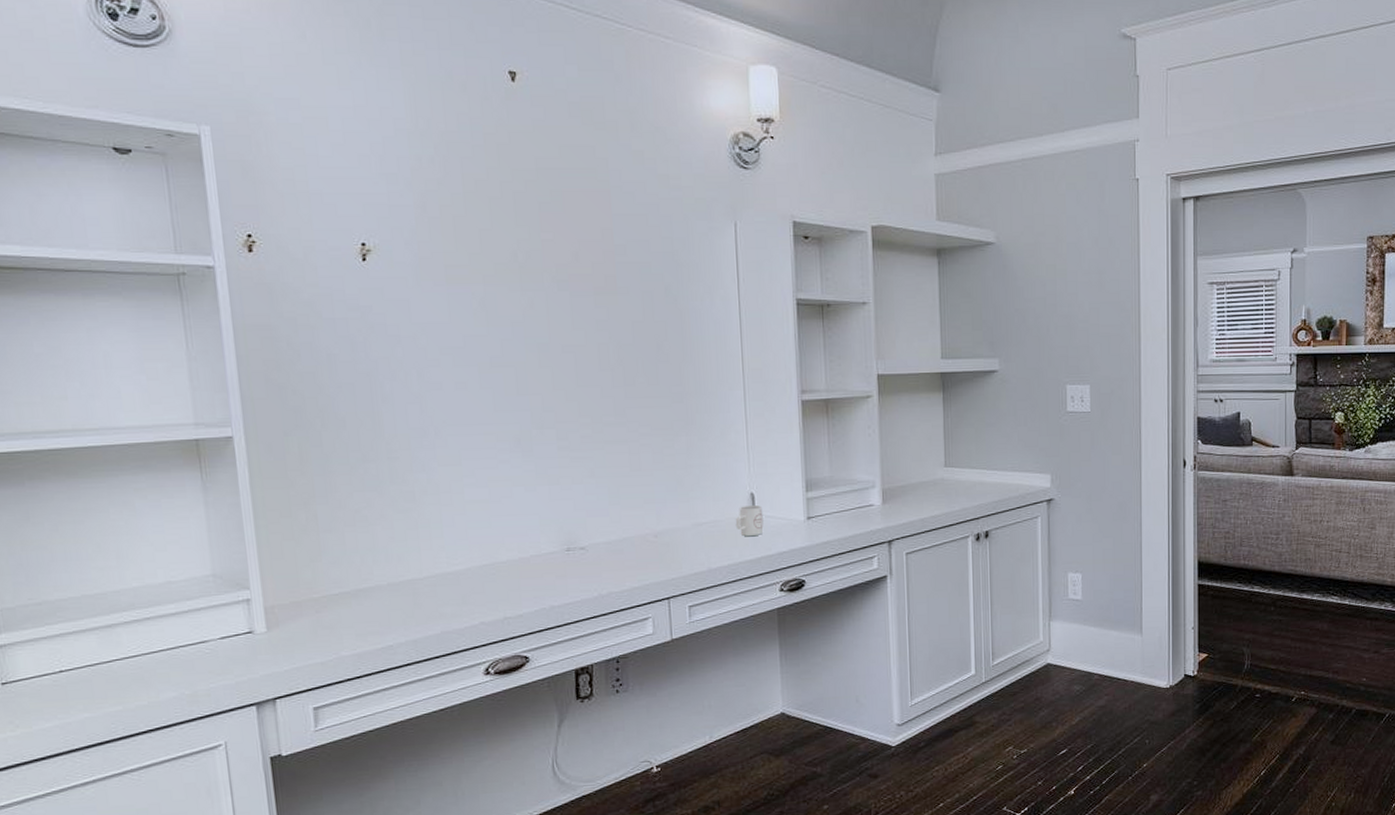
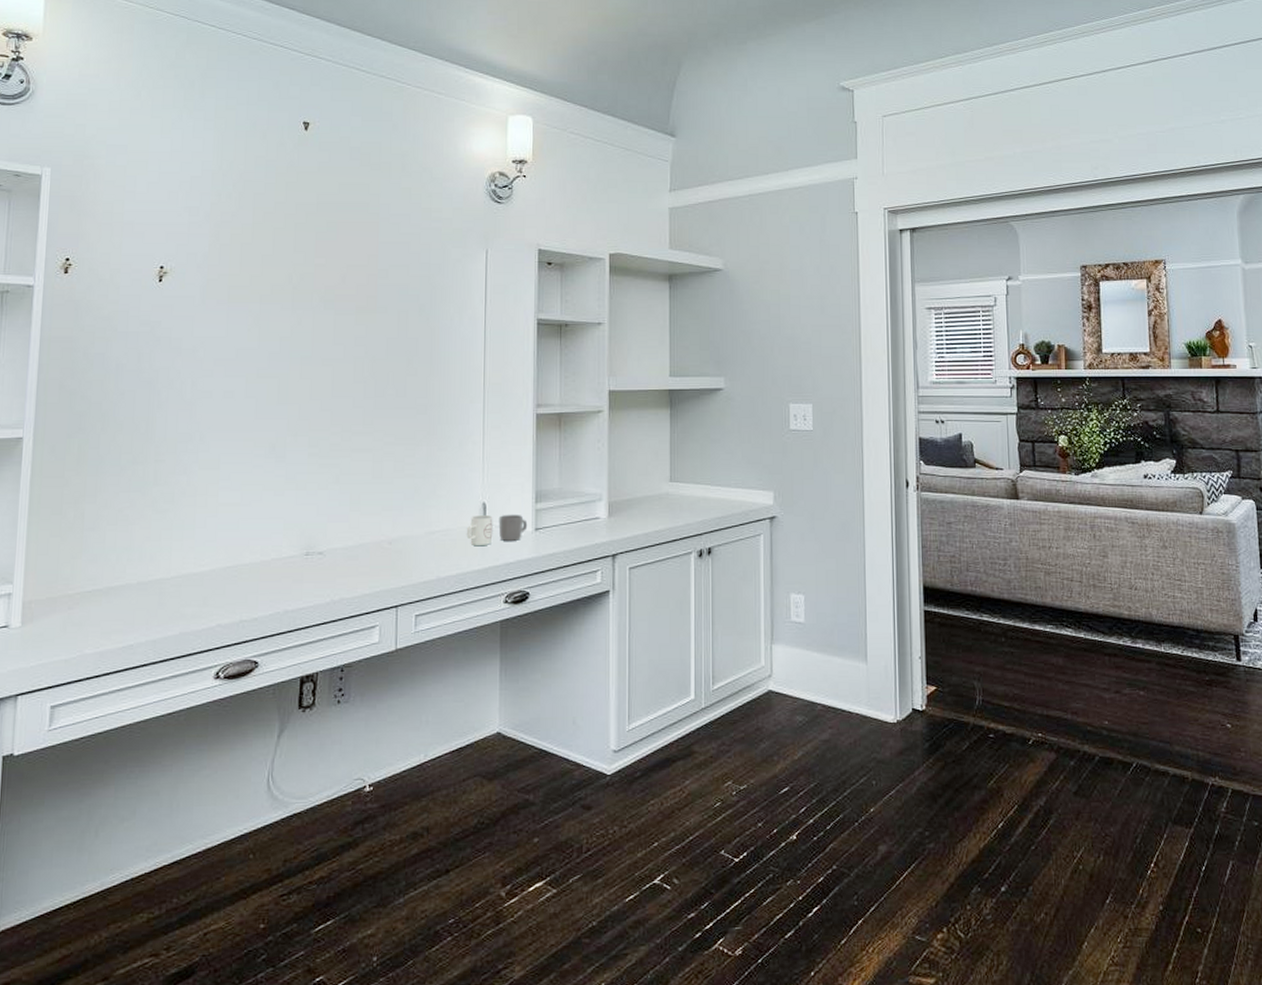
cup: none [768,503,799,531] -> present [498,514,528,541]

